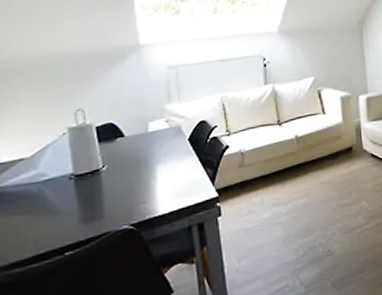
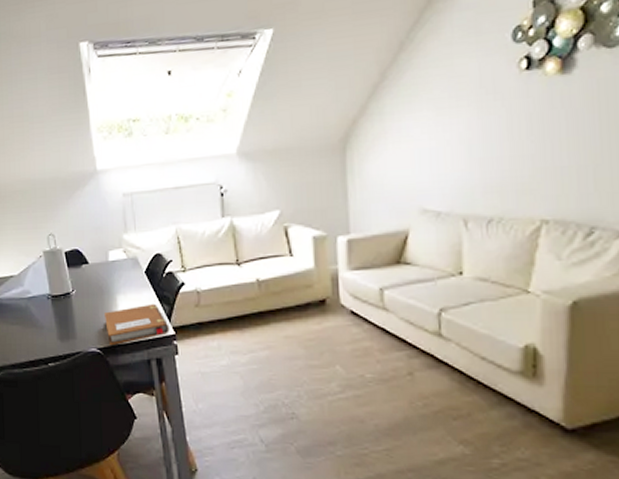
notebook: none [141,169,213,220] -> present [105,303,170,346]

